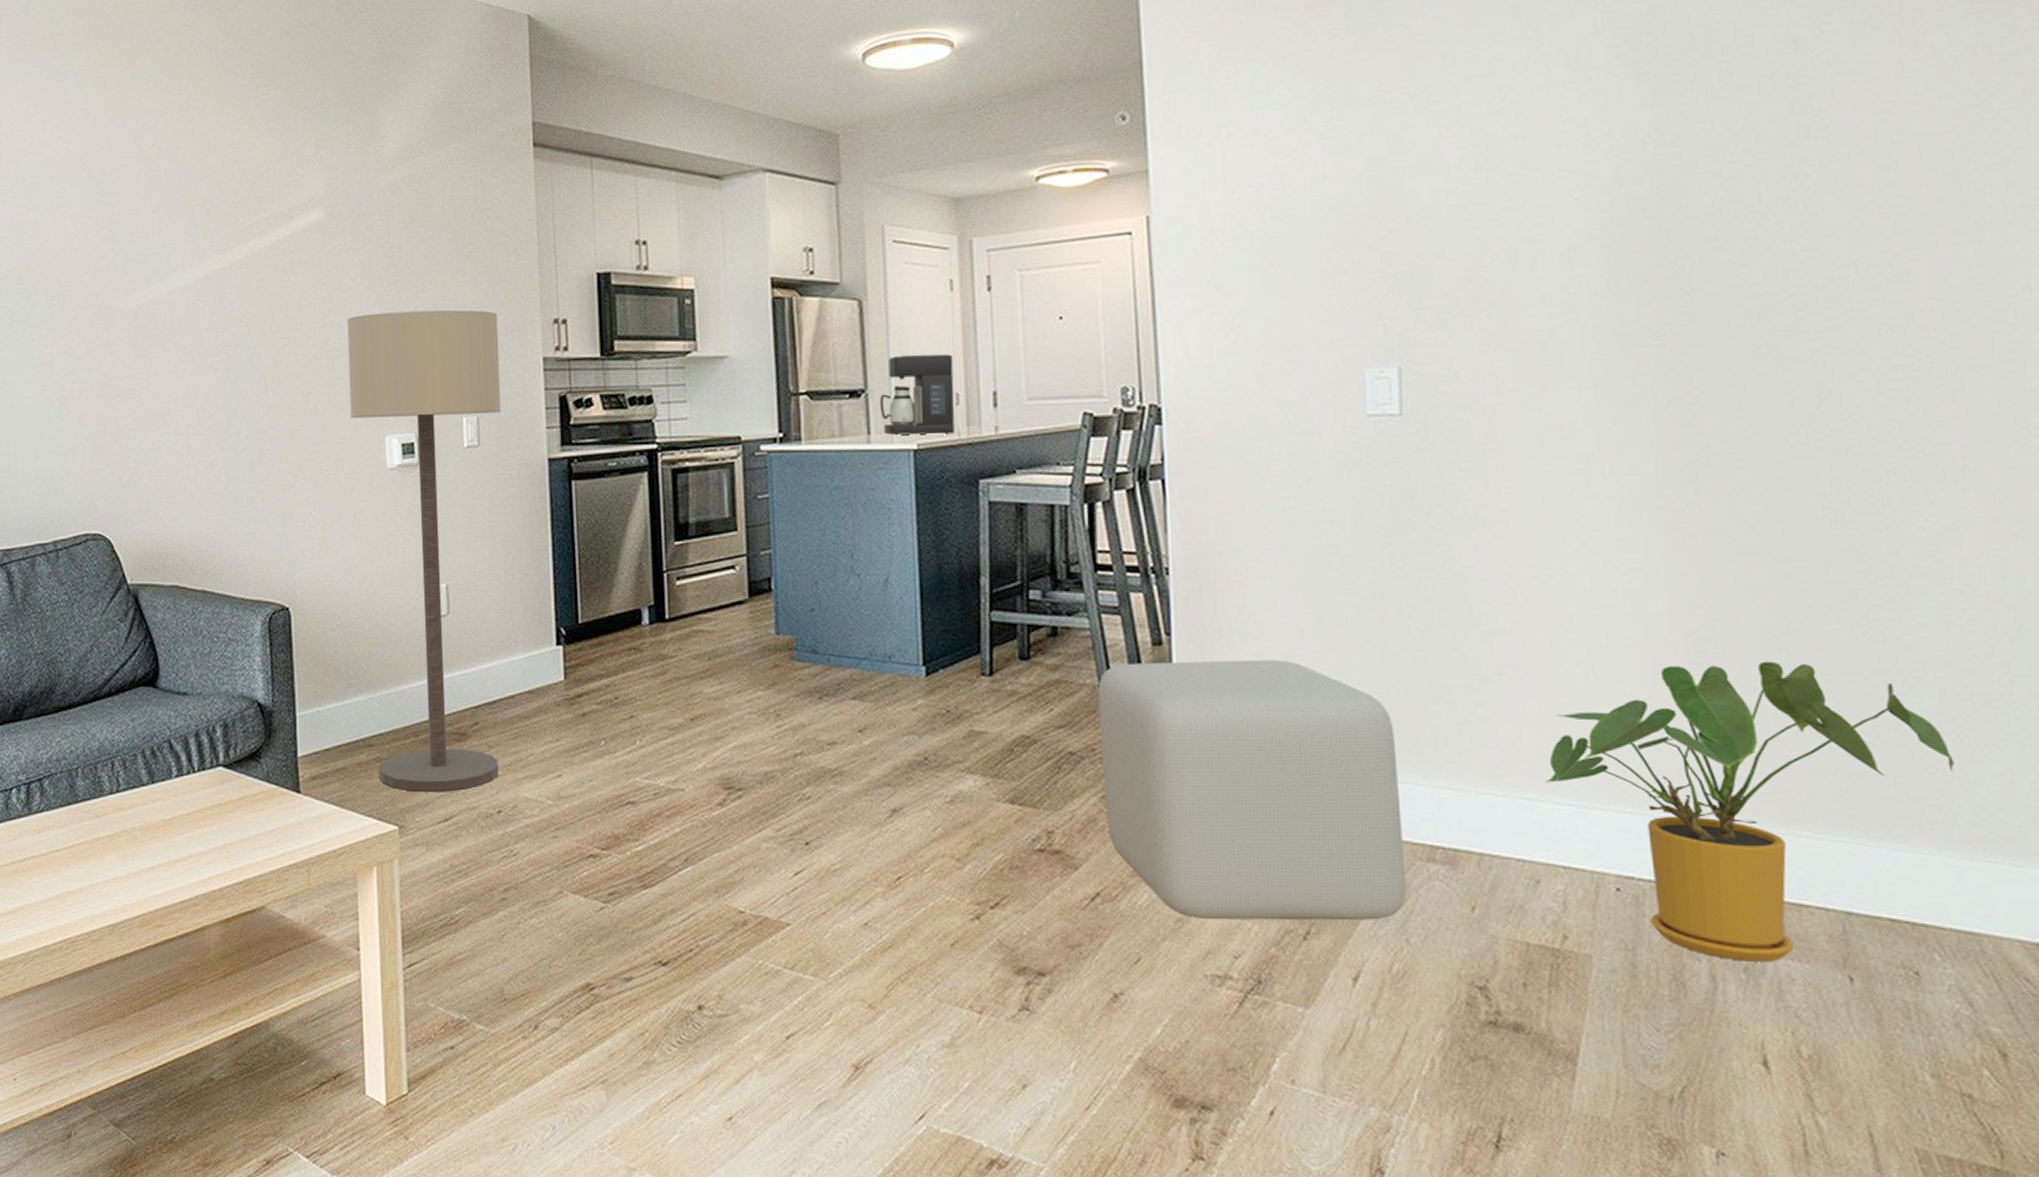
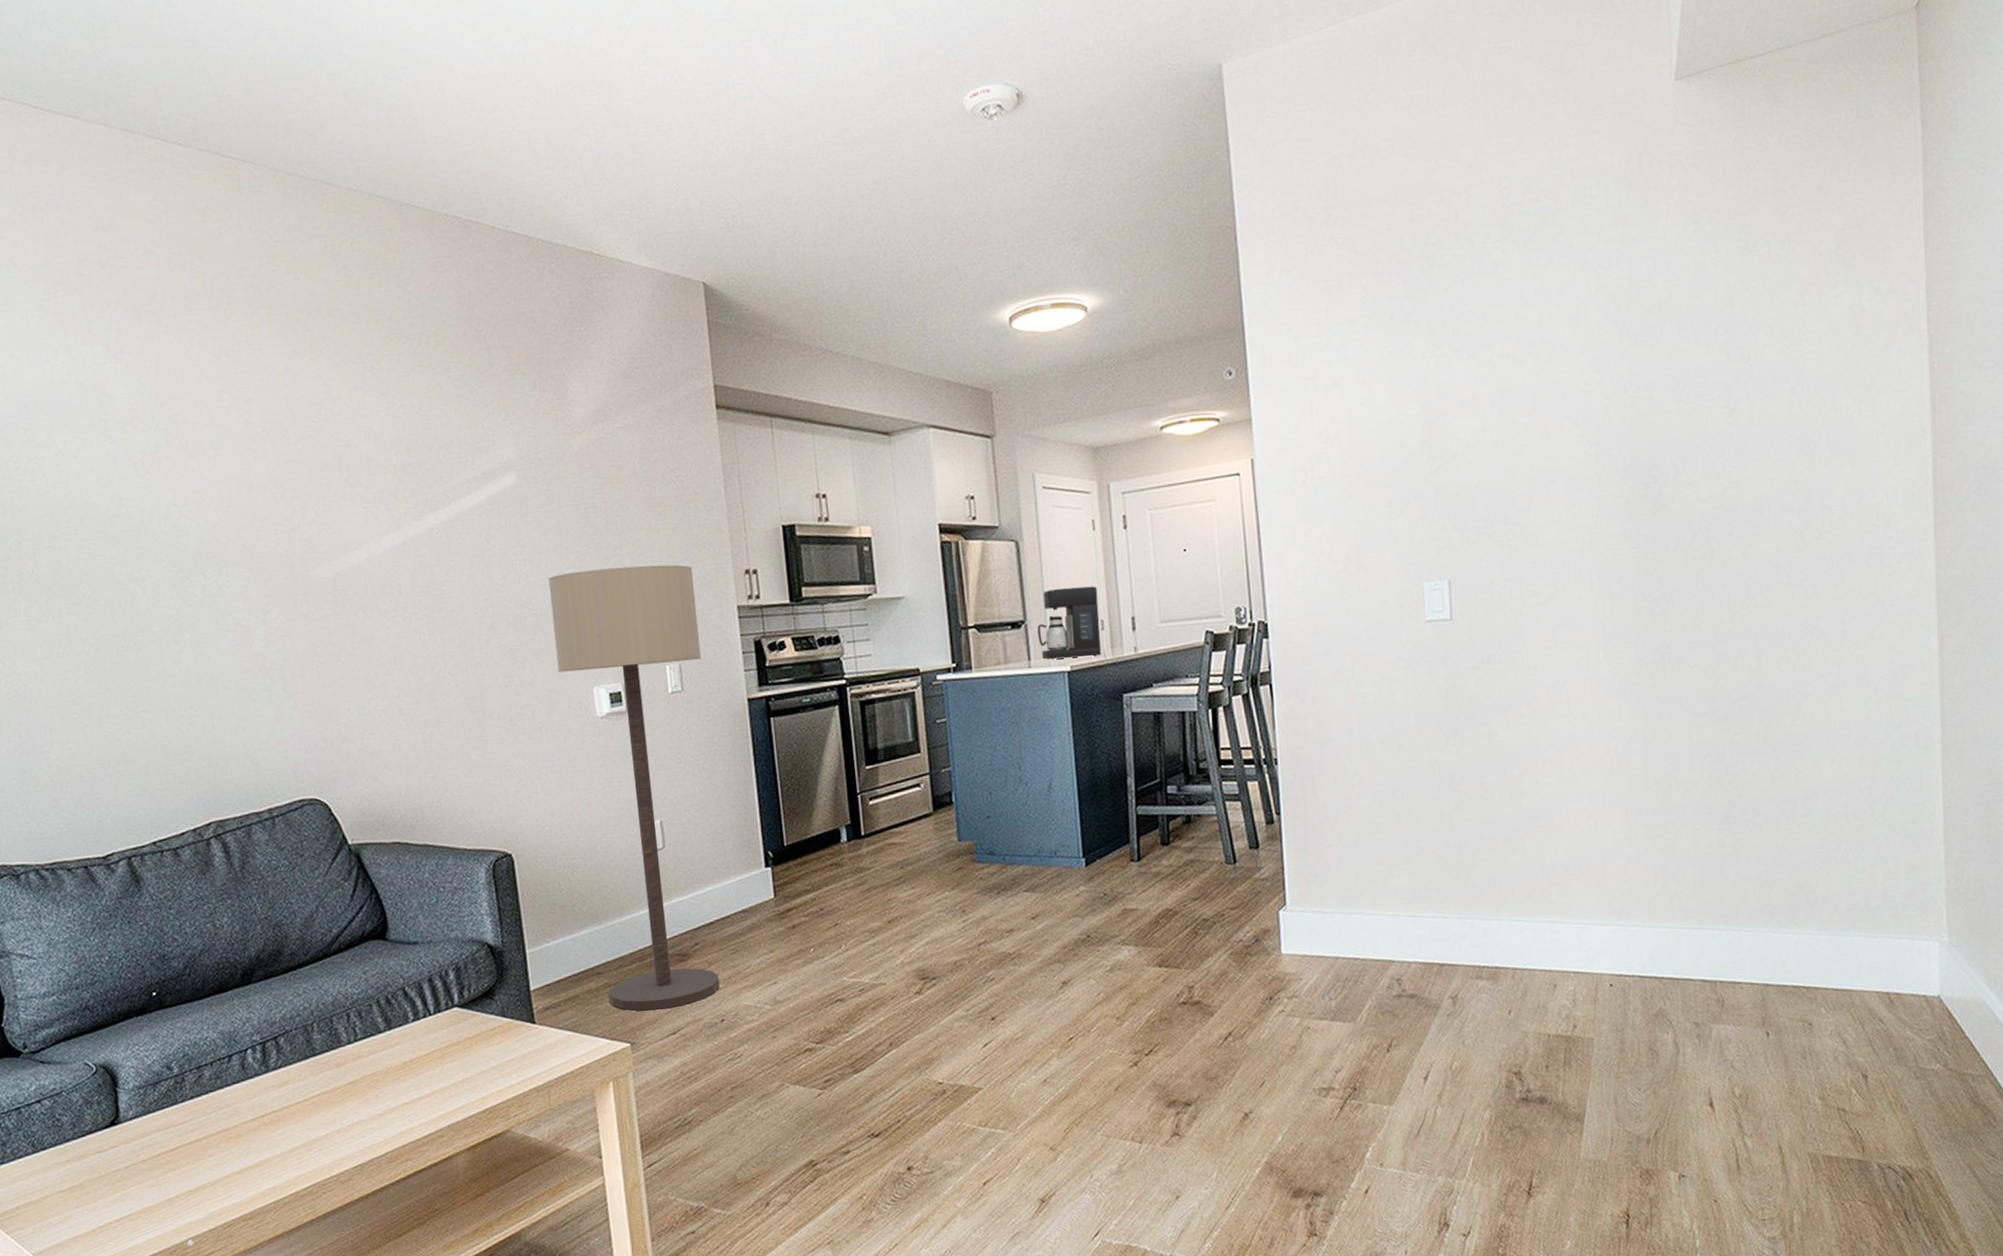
pouf: present [1098,660,1407,921] -> none [1224,827,1462,1045]
house plant: present [1544,661,1954,962] -> none [1559,798,1835,1030]

